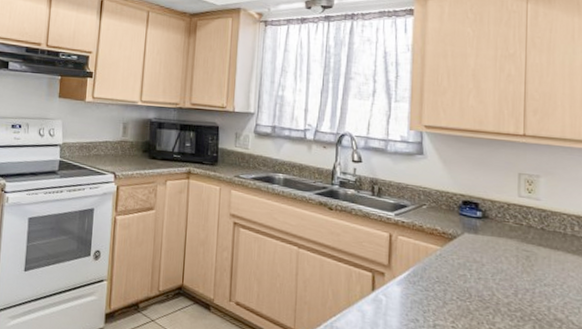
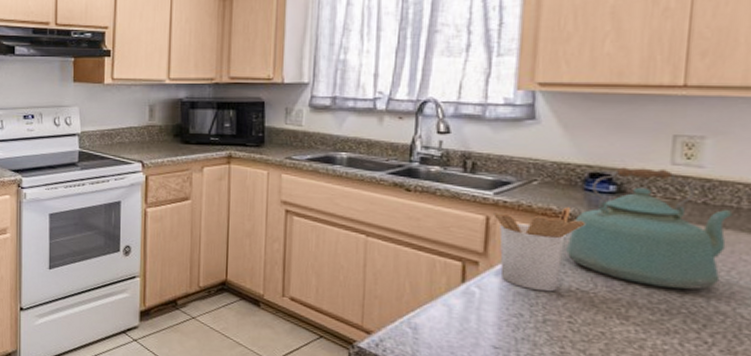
utensil holder: none [395,228,462,300] -> present [493,207,586,292]
kettle: none [448,197,563,300] -> present [566,167,735,290]

